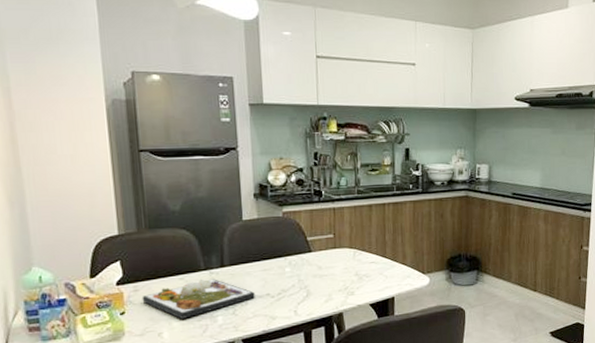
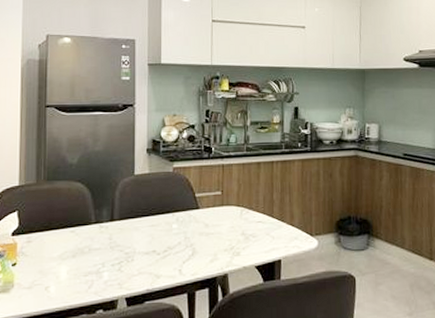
dinner plate: present [142,279,255,319] -> none [33,233,141,273]

